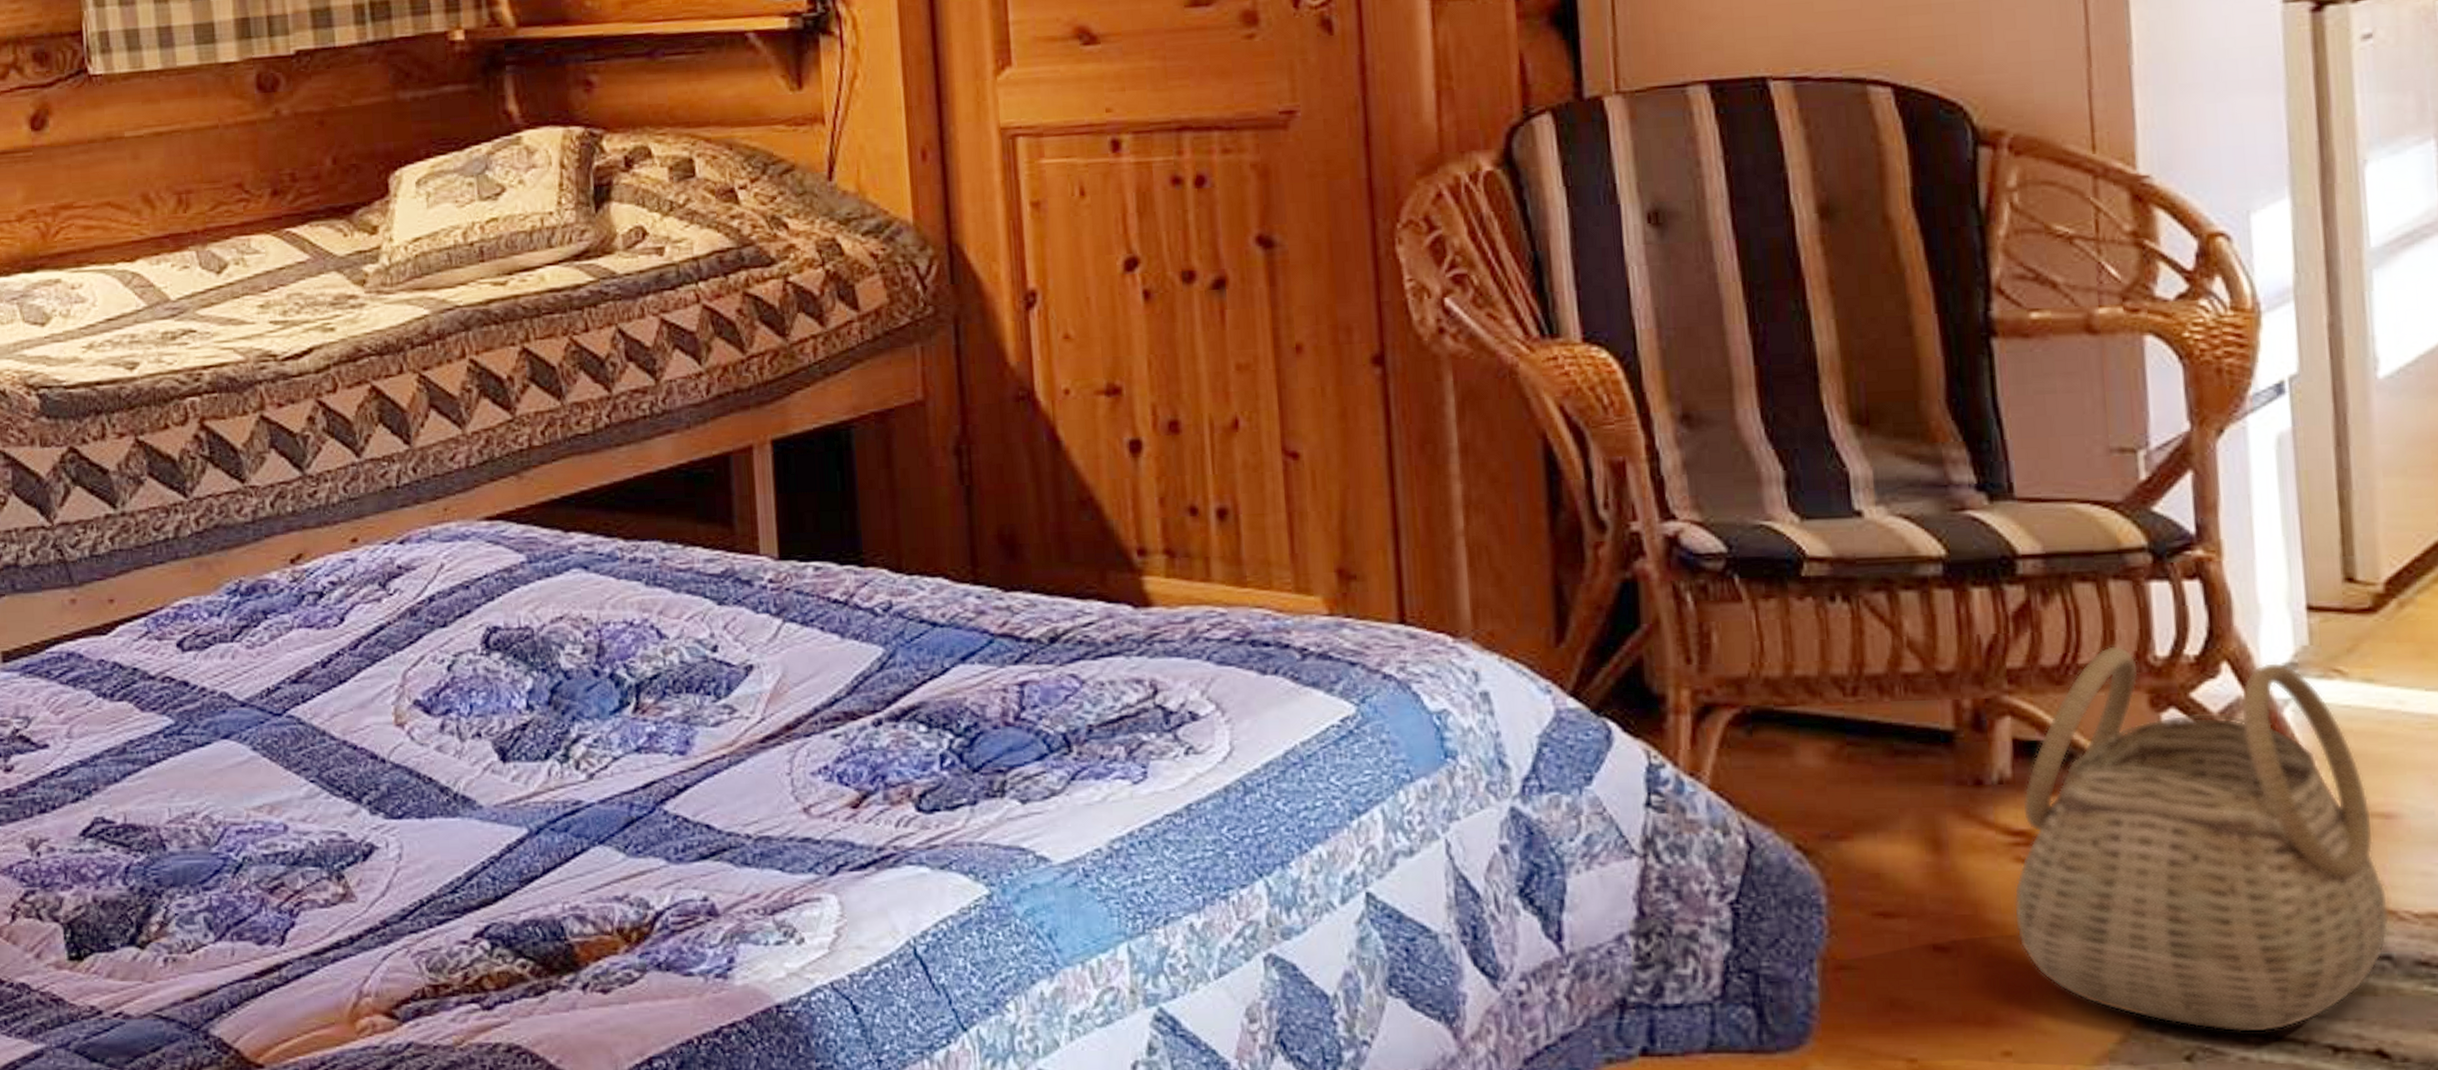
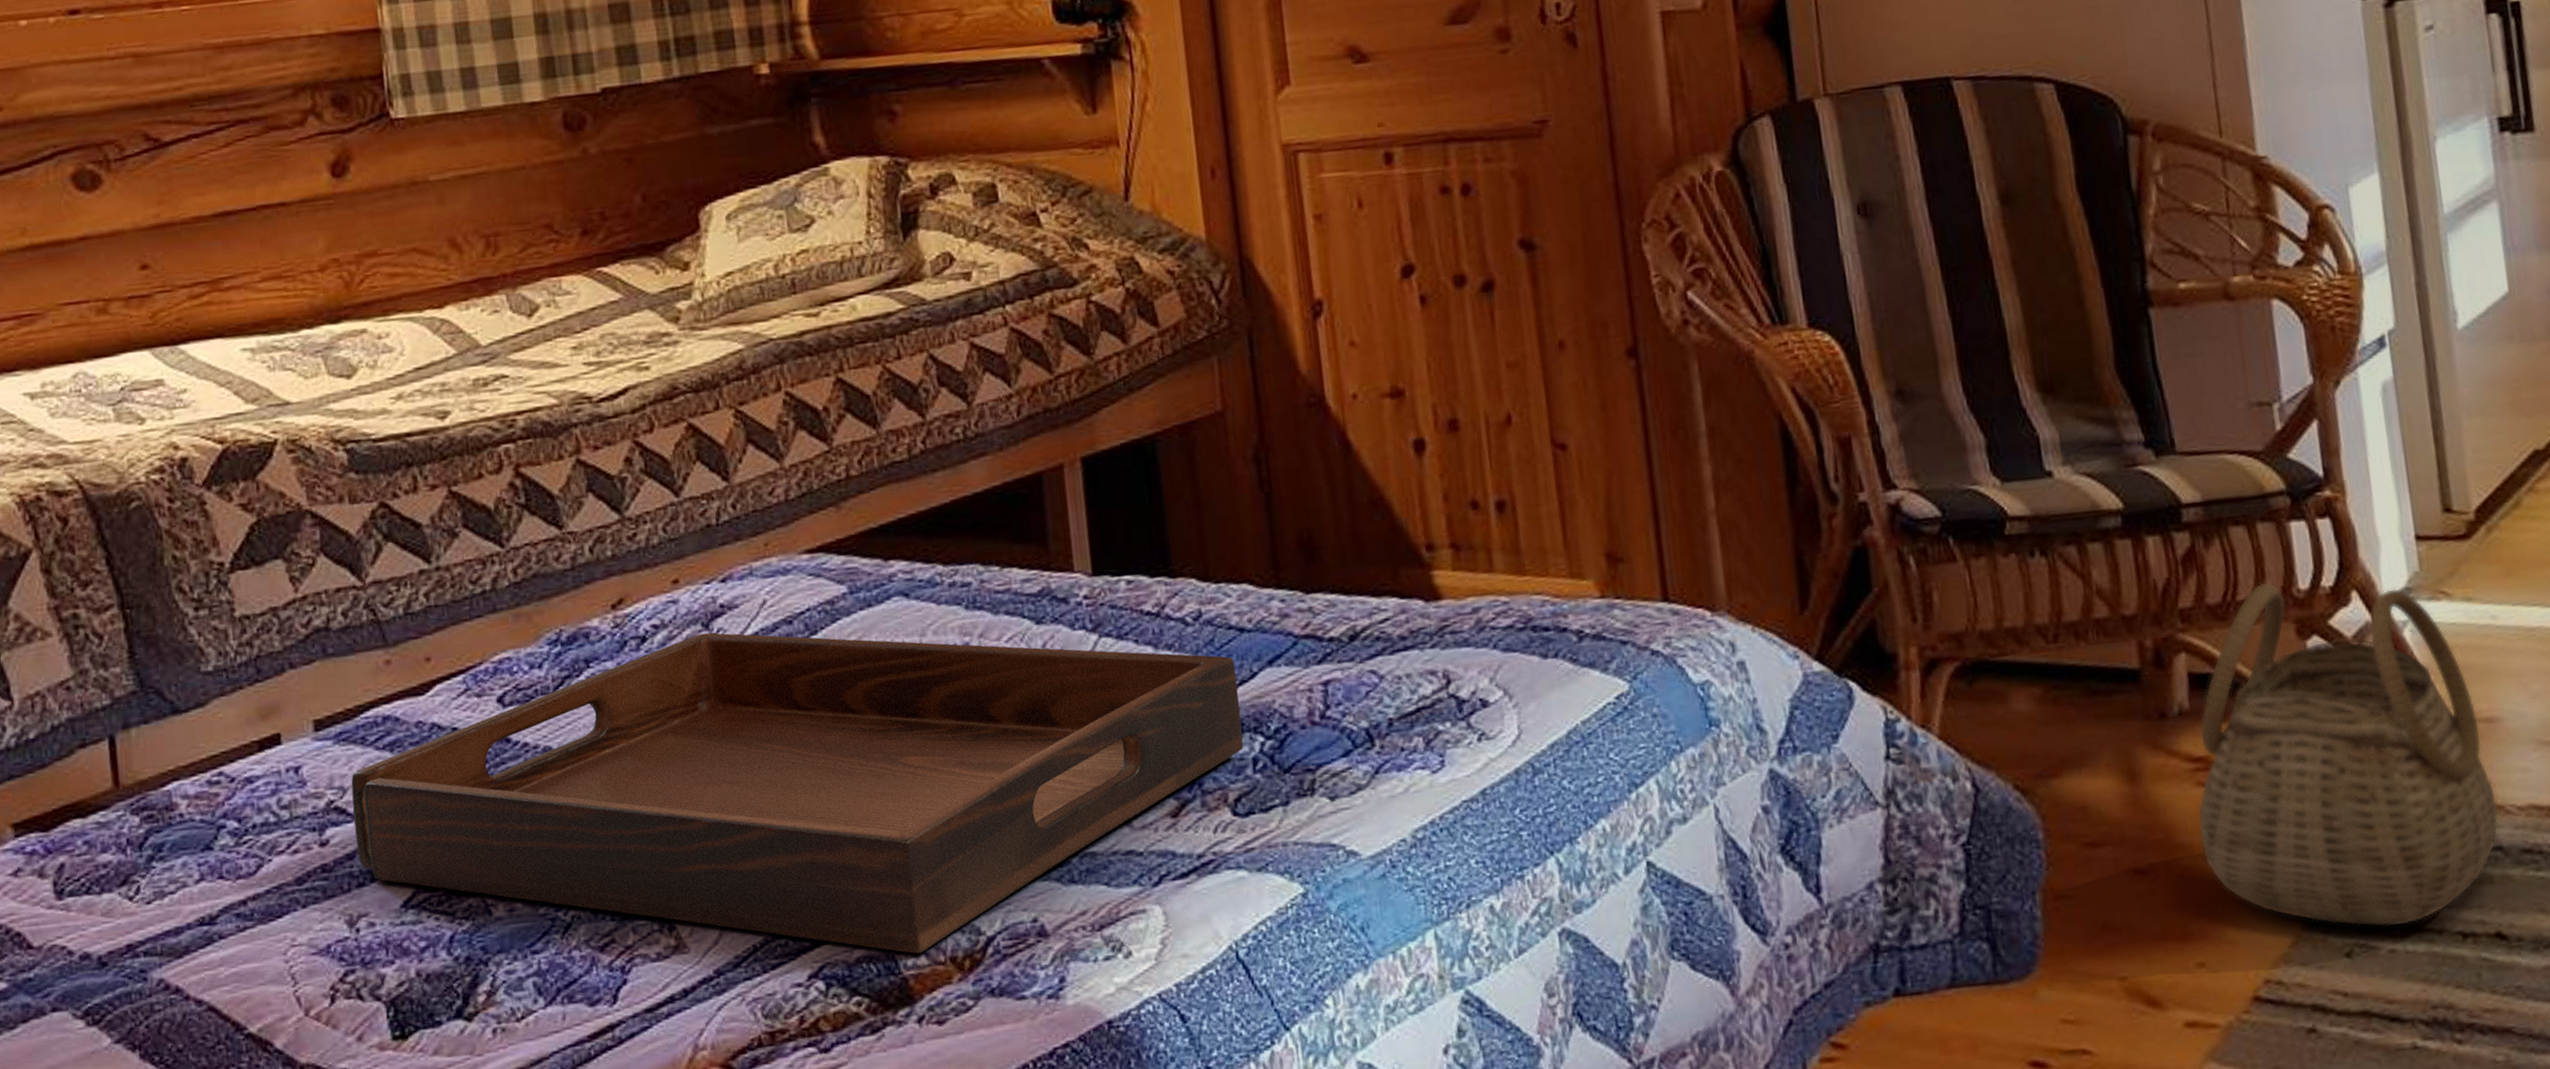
serving tray: none [36,592,931,922] -> present [351,632,1243,954]

